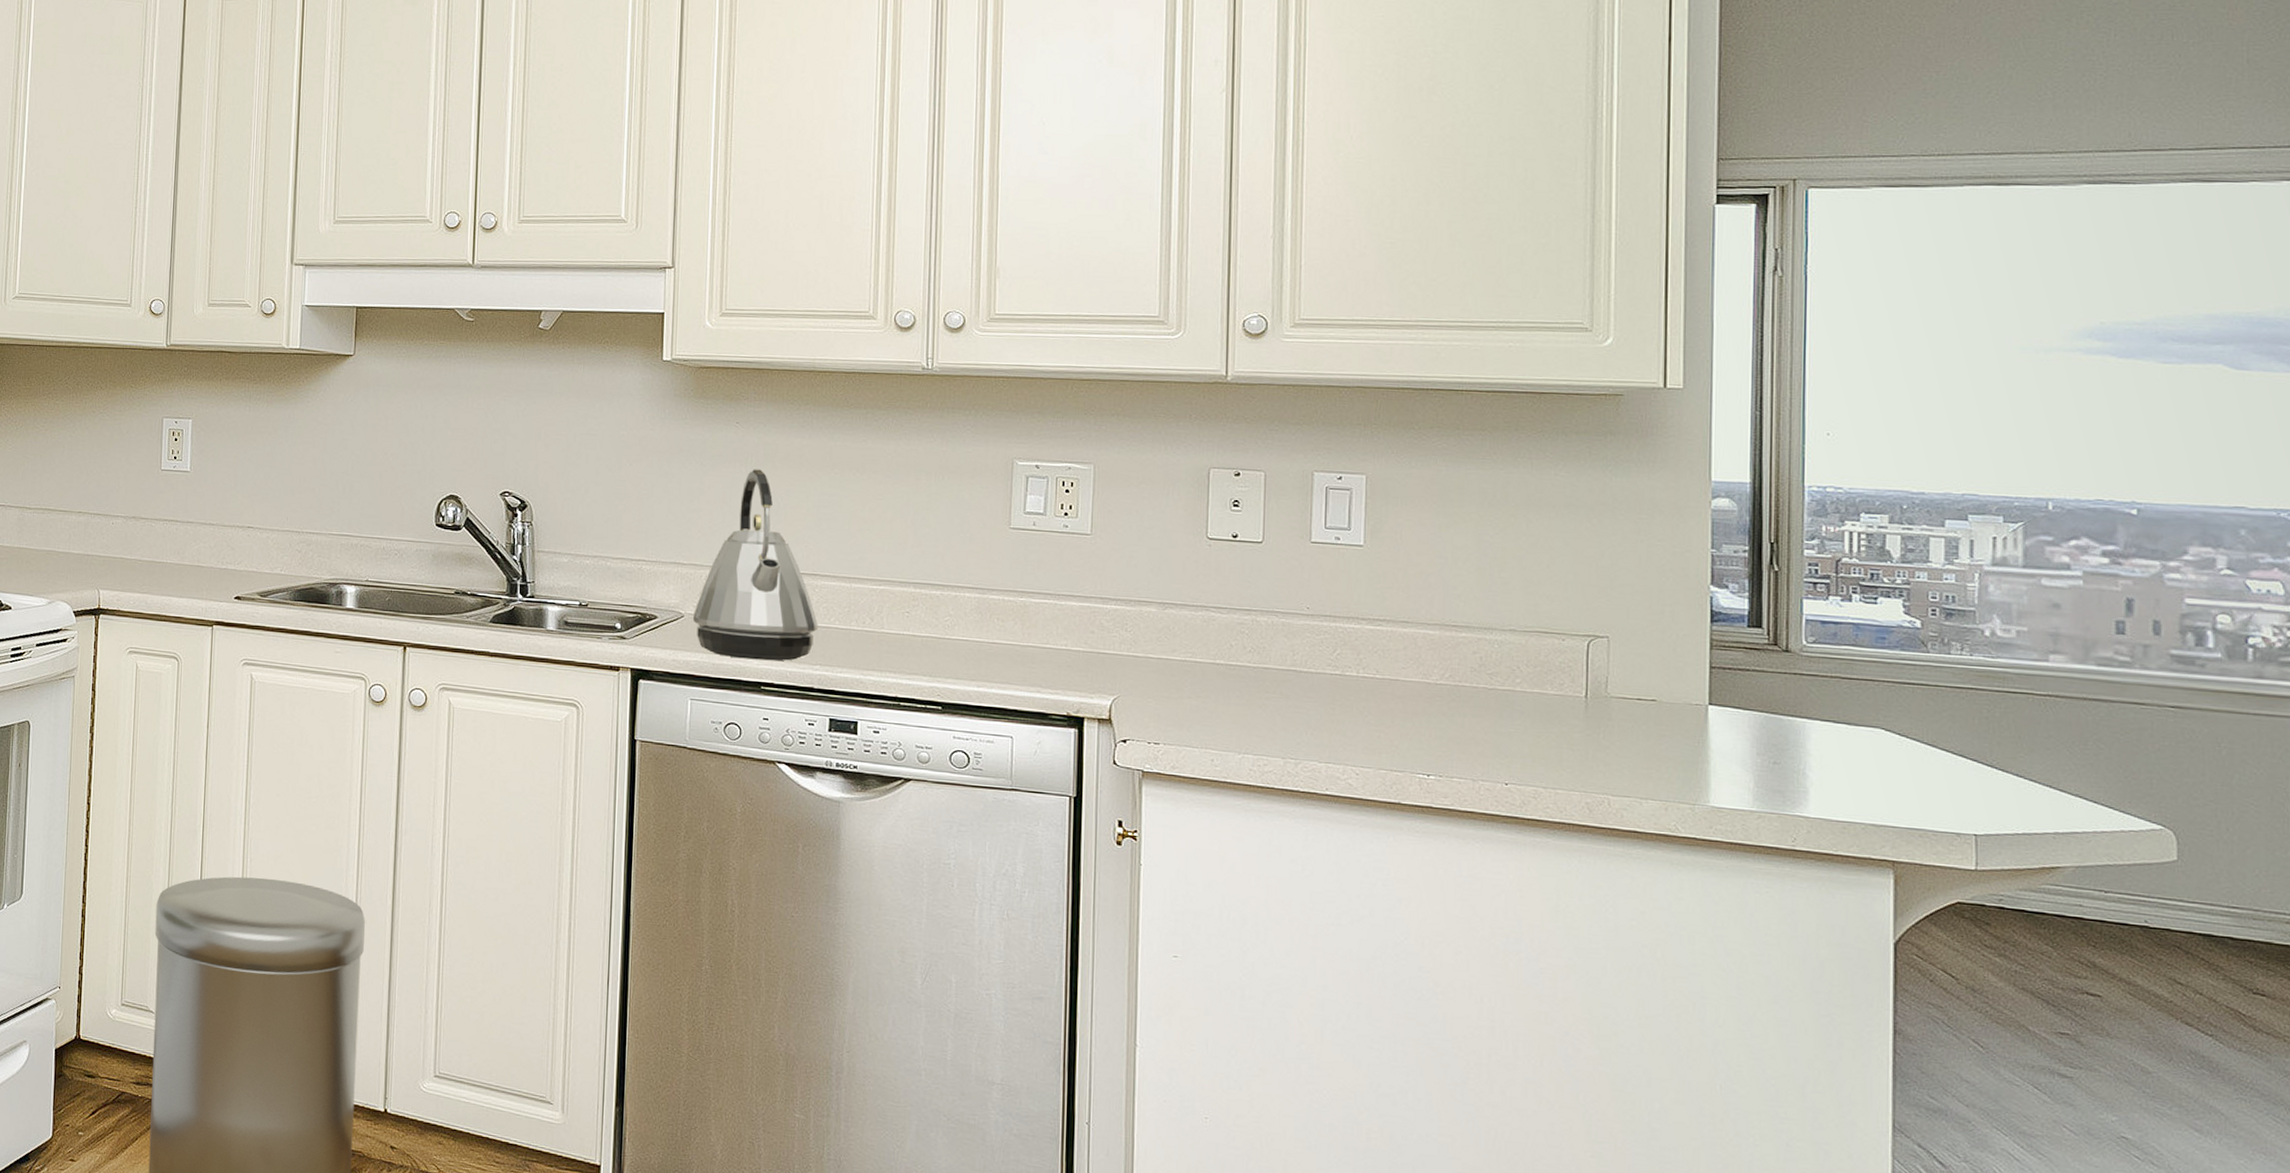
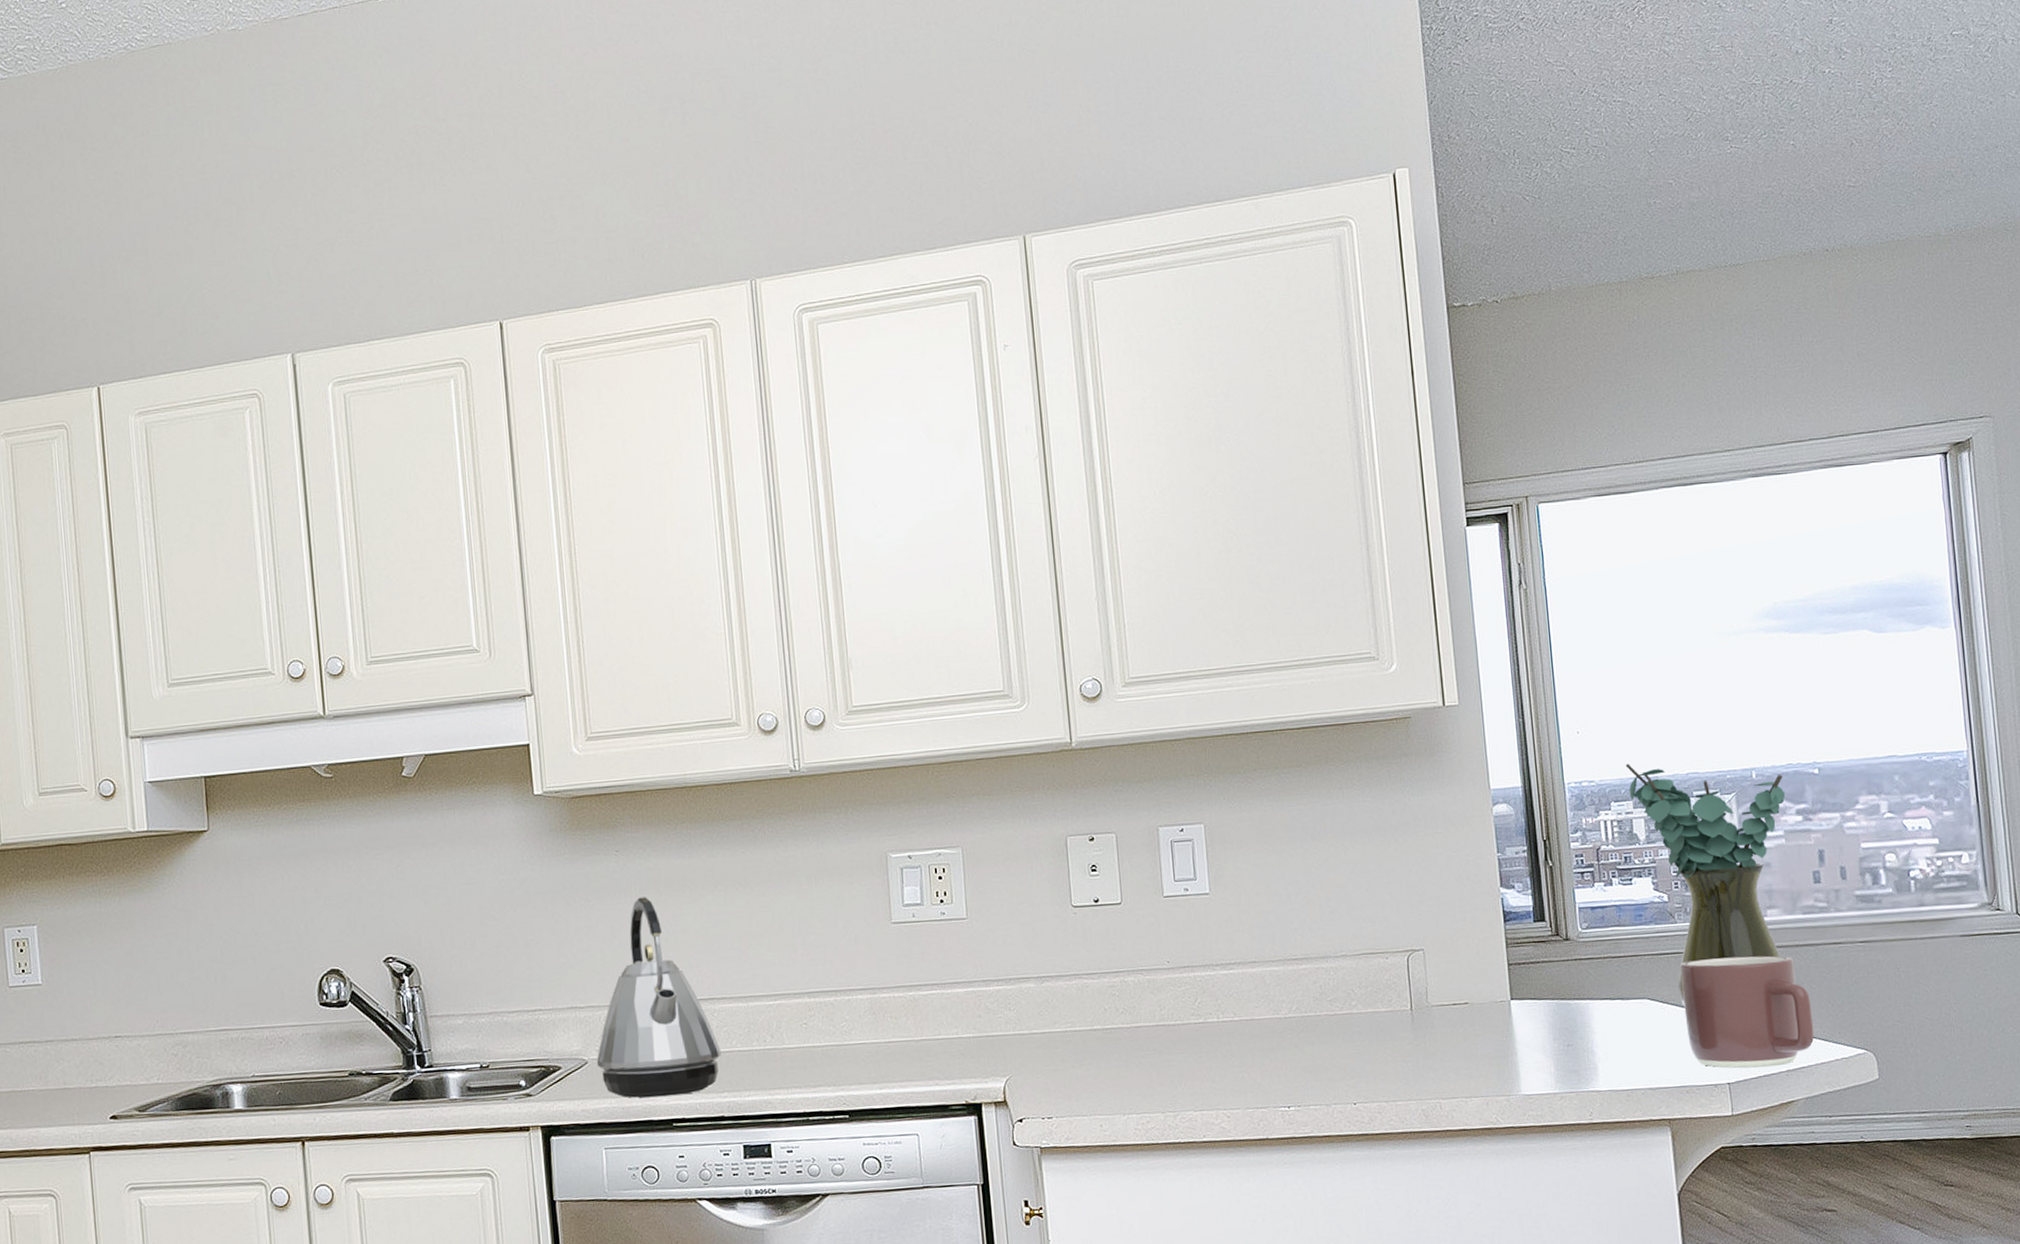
vase: none [1884,474,2090,743] -> present [1625,764,1786,1006]
mug: none [1926,695,2096,827] -> present [1679,955,1815,1069]

